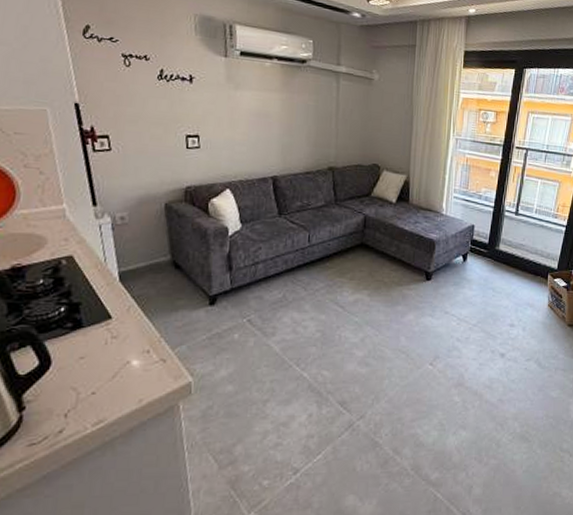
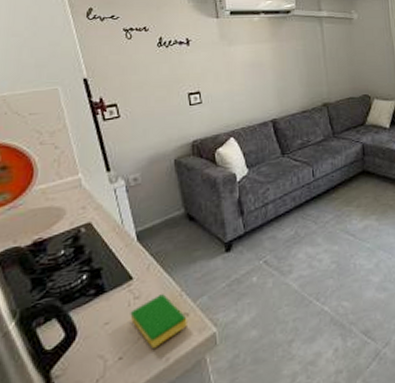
dish sponge: none [106,337,164,388] -> present [130,294,187,348]

